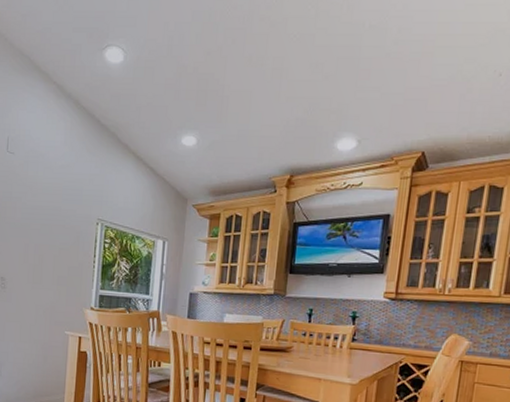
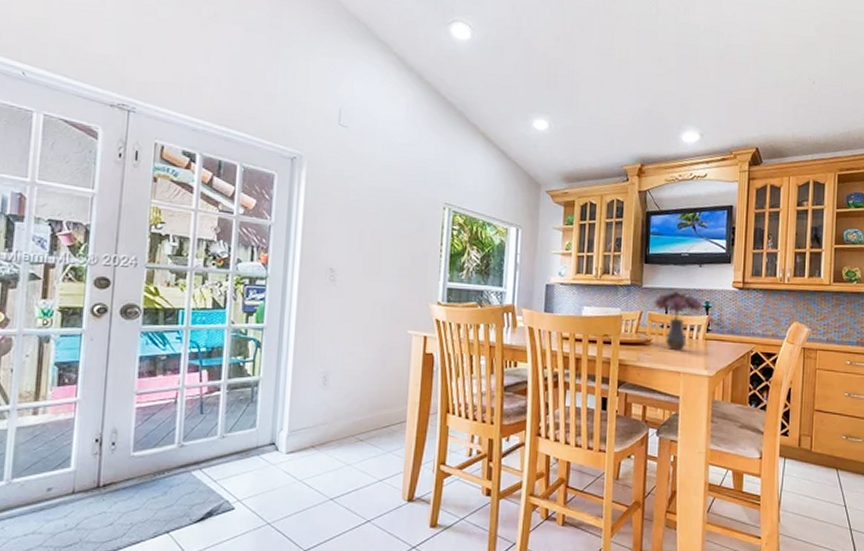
flower arrangement: none [295,300,350,358] -> present [652,290,704,350]

